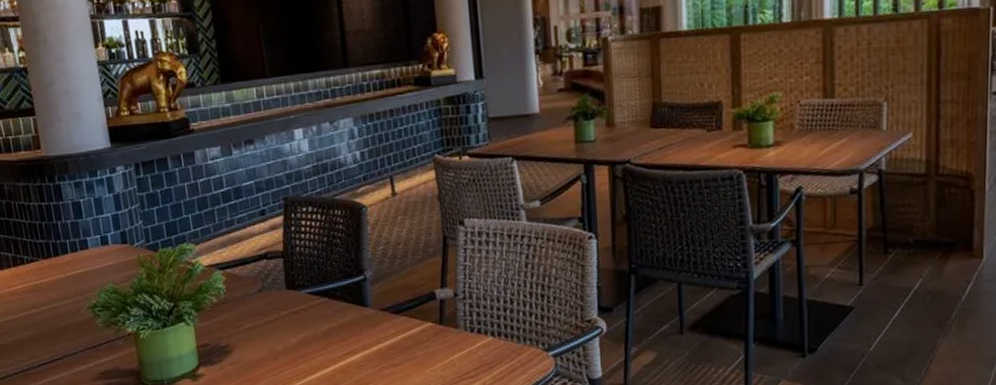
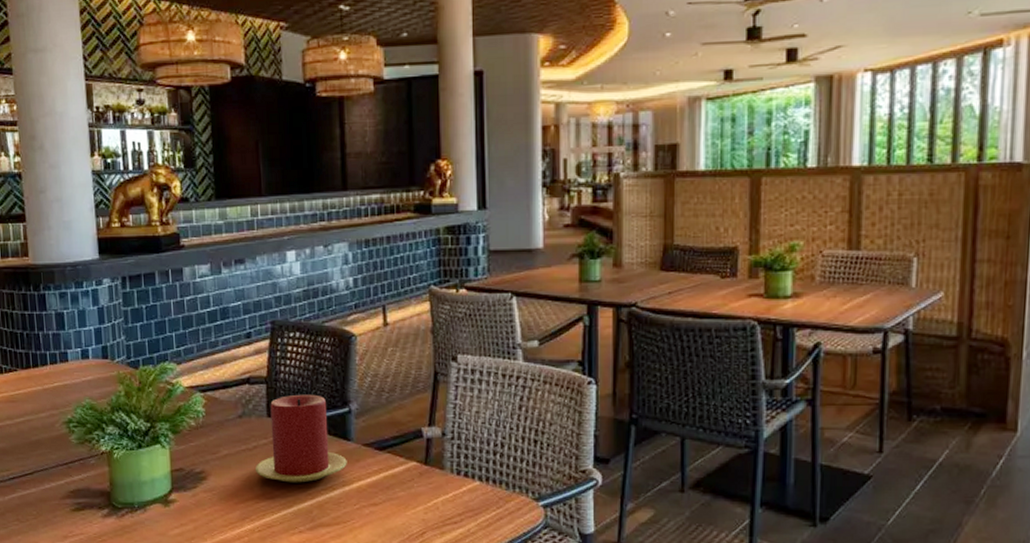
candle: none [278,265,366,351] -> present [256,394,347,483]

